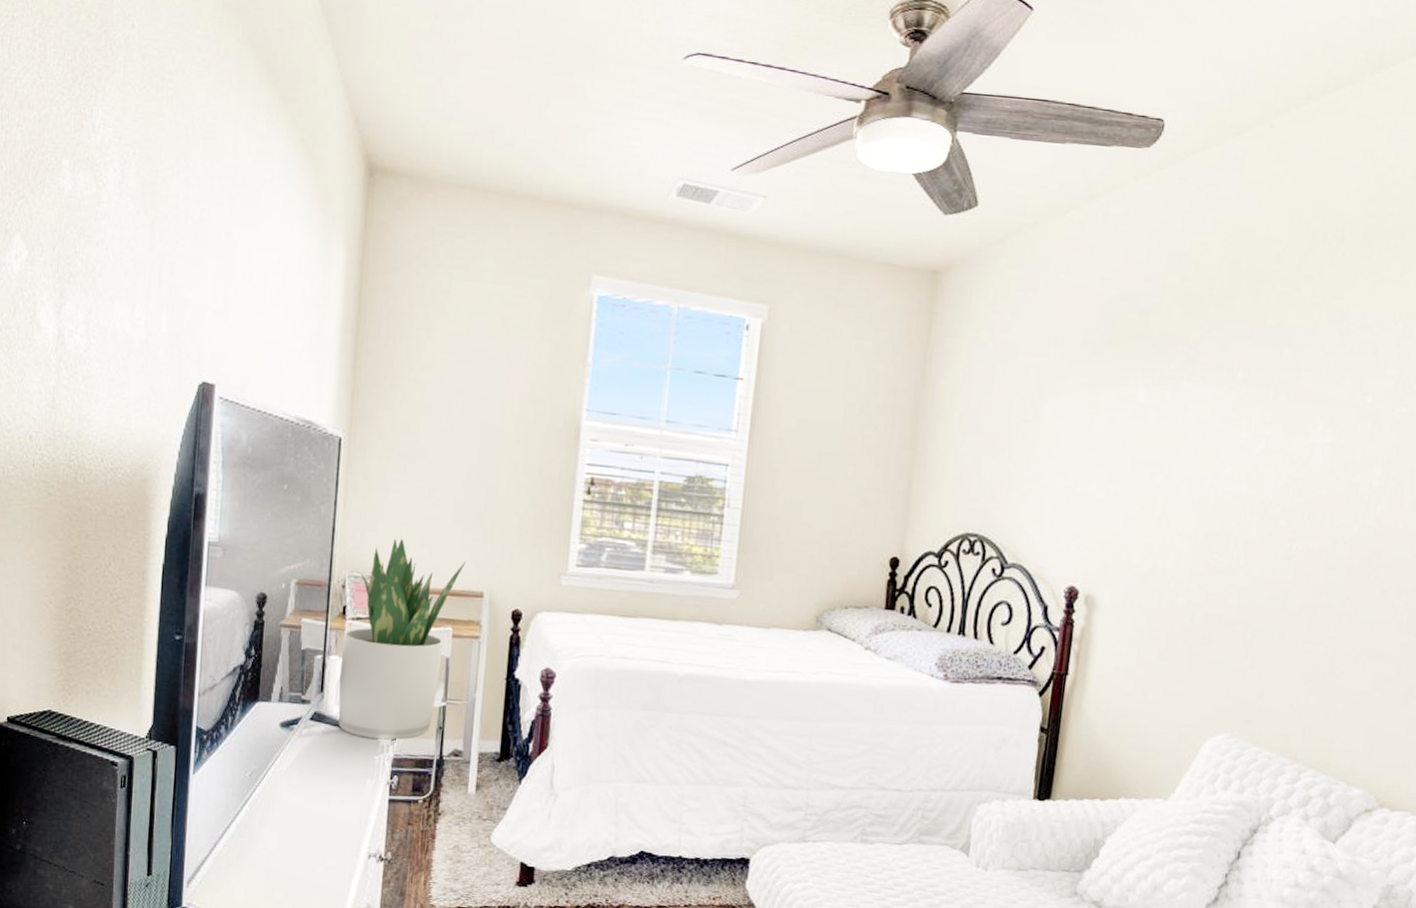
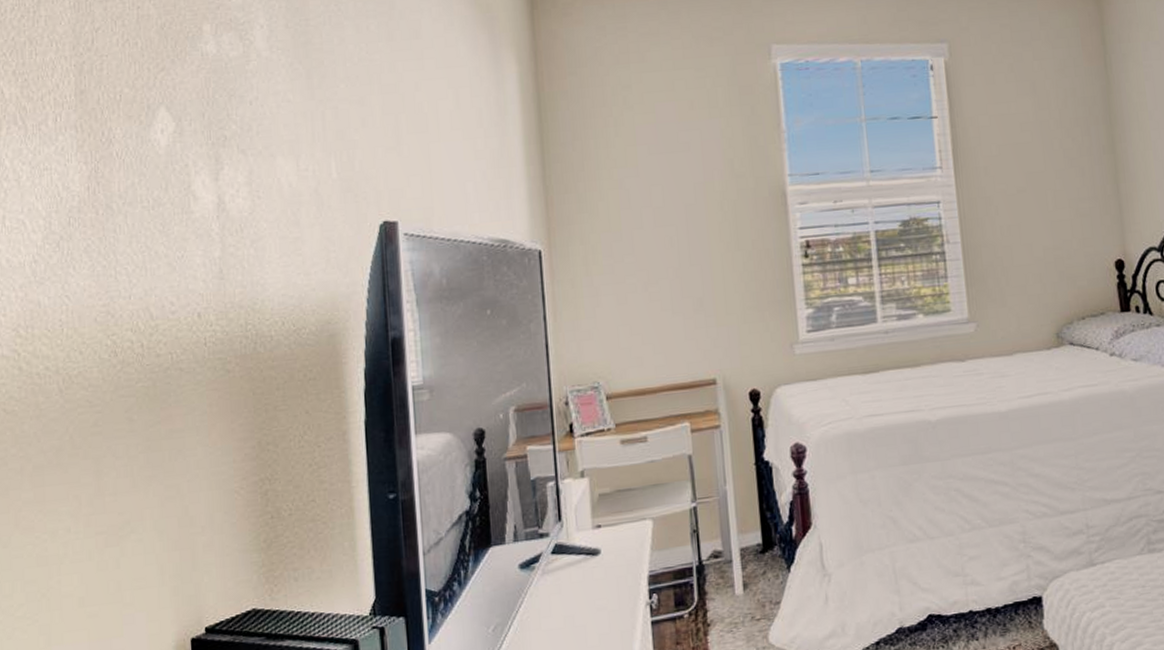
planter: present [338,538,466,740] -> none [575,341,693,561]

